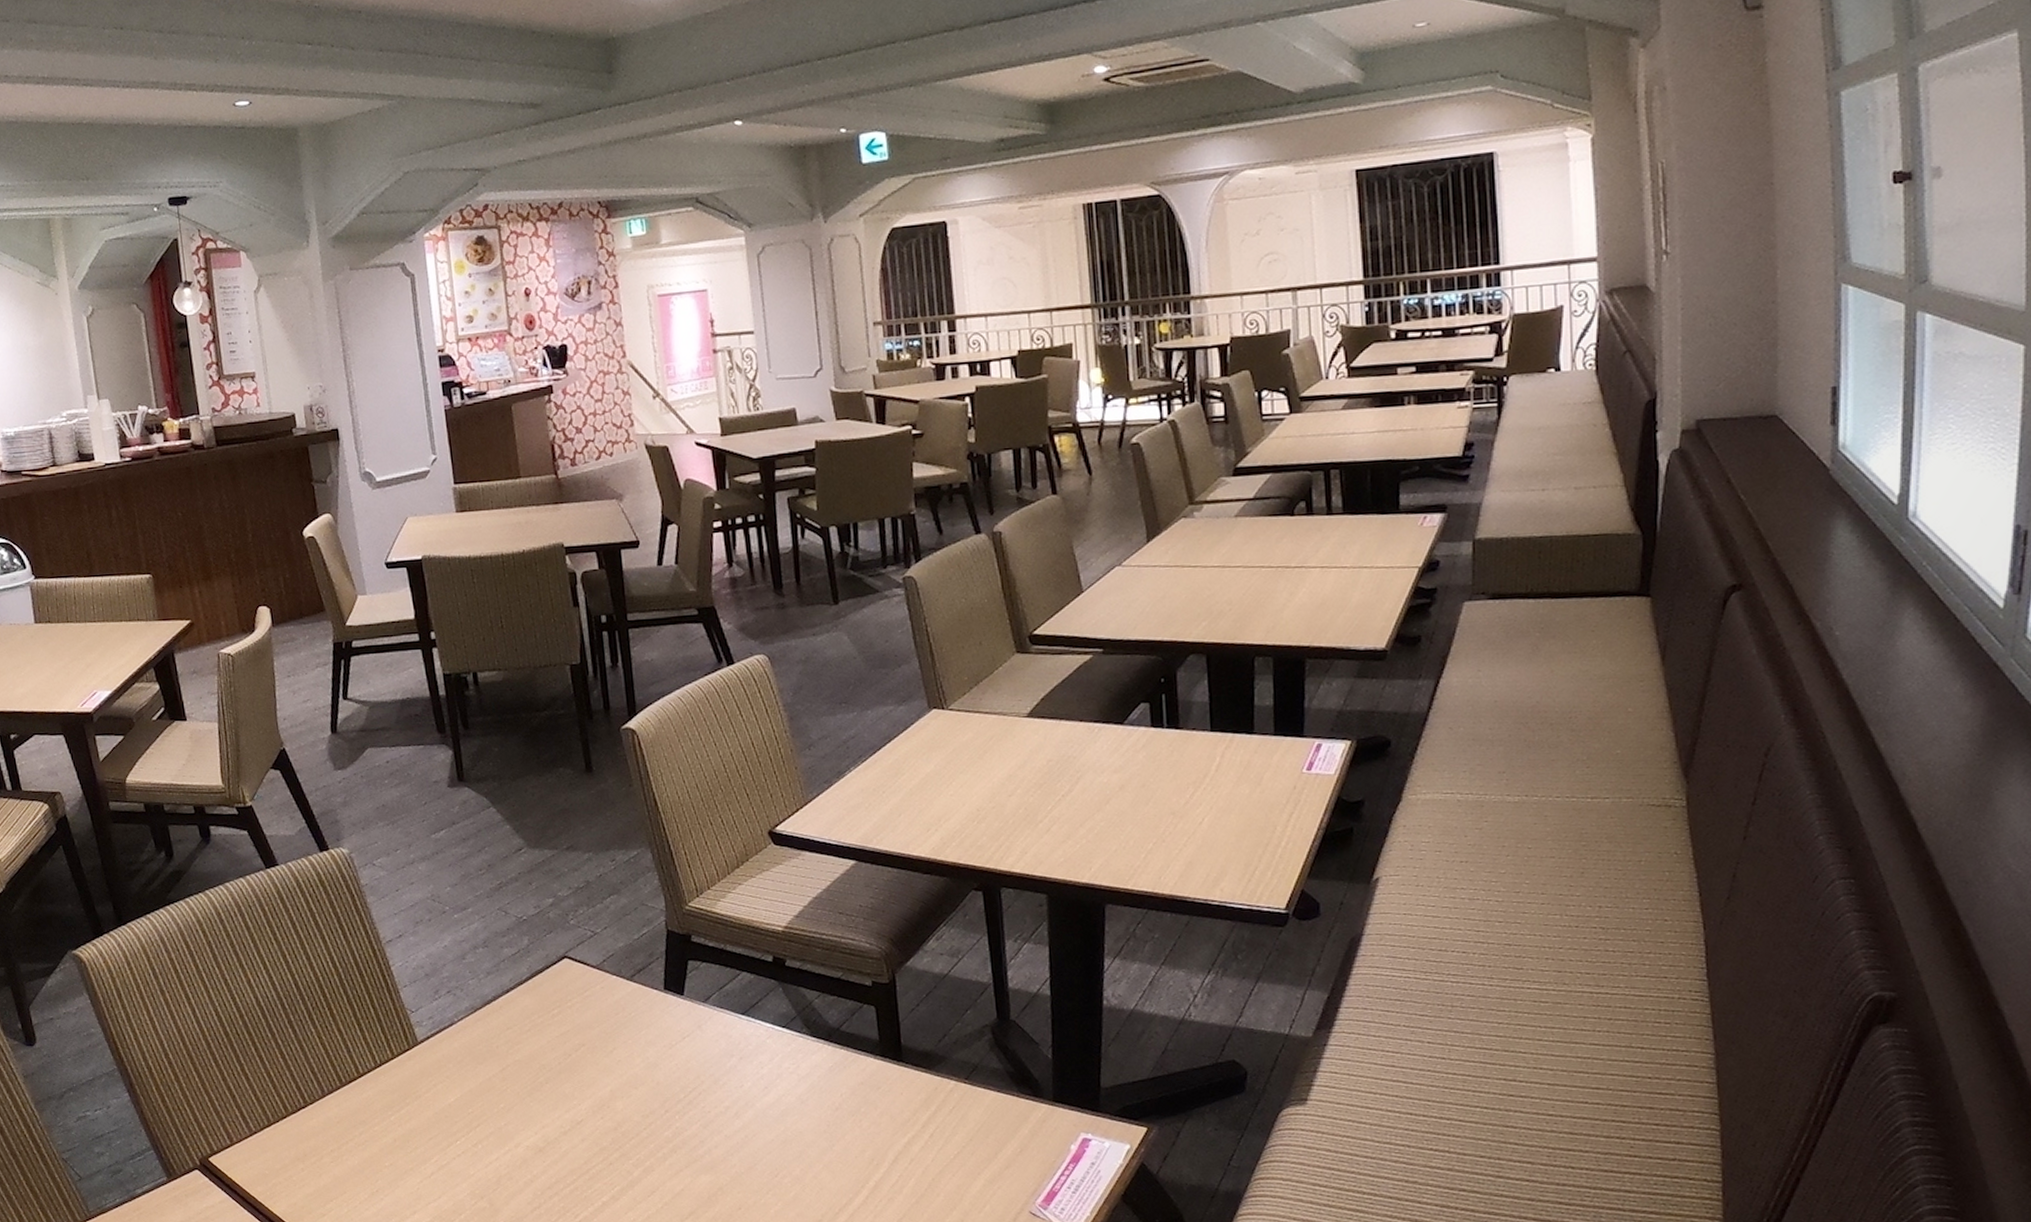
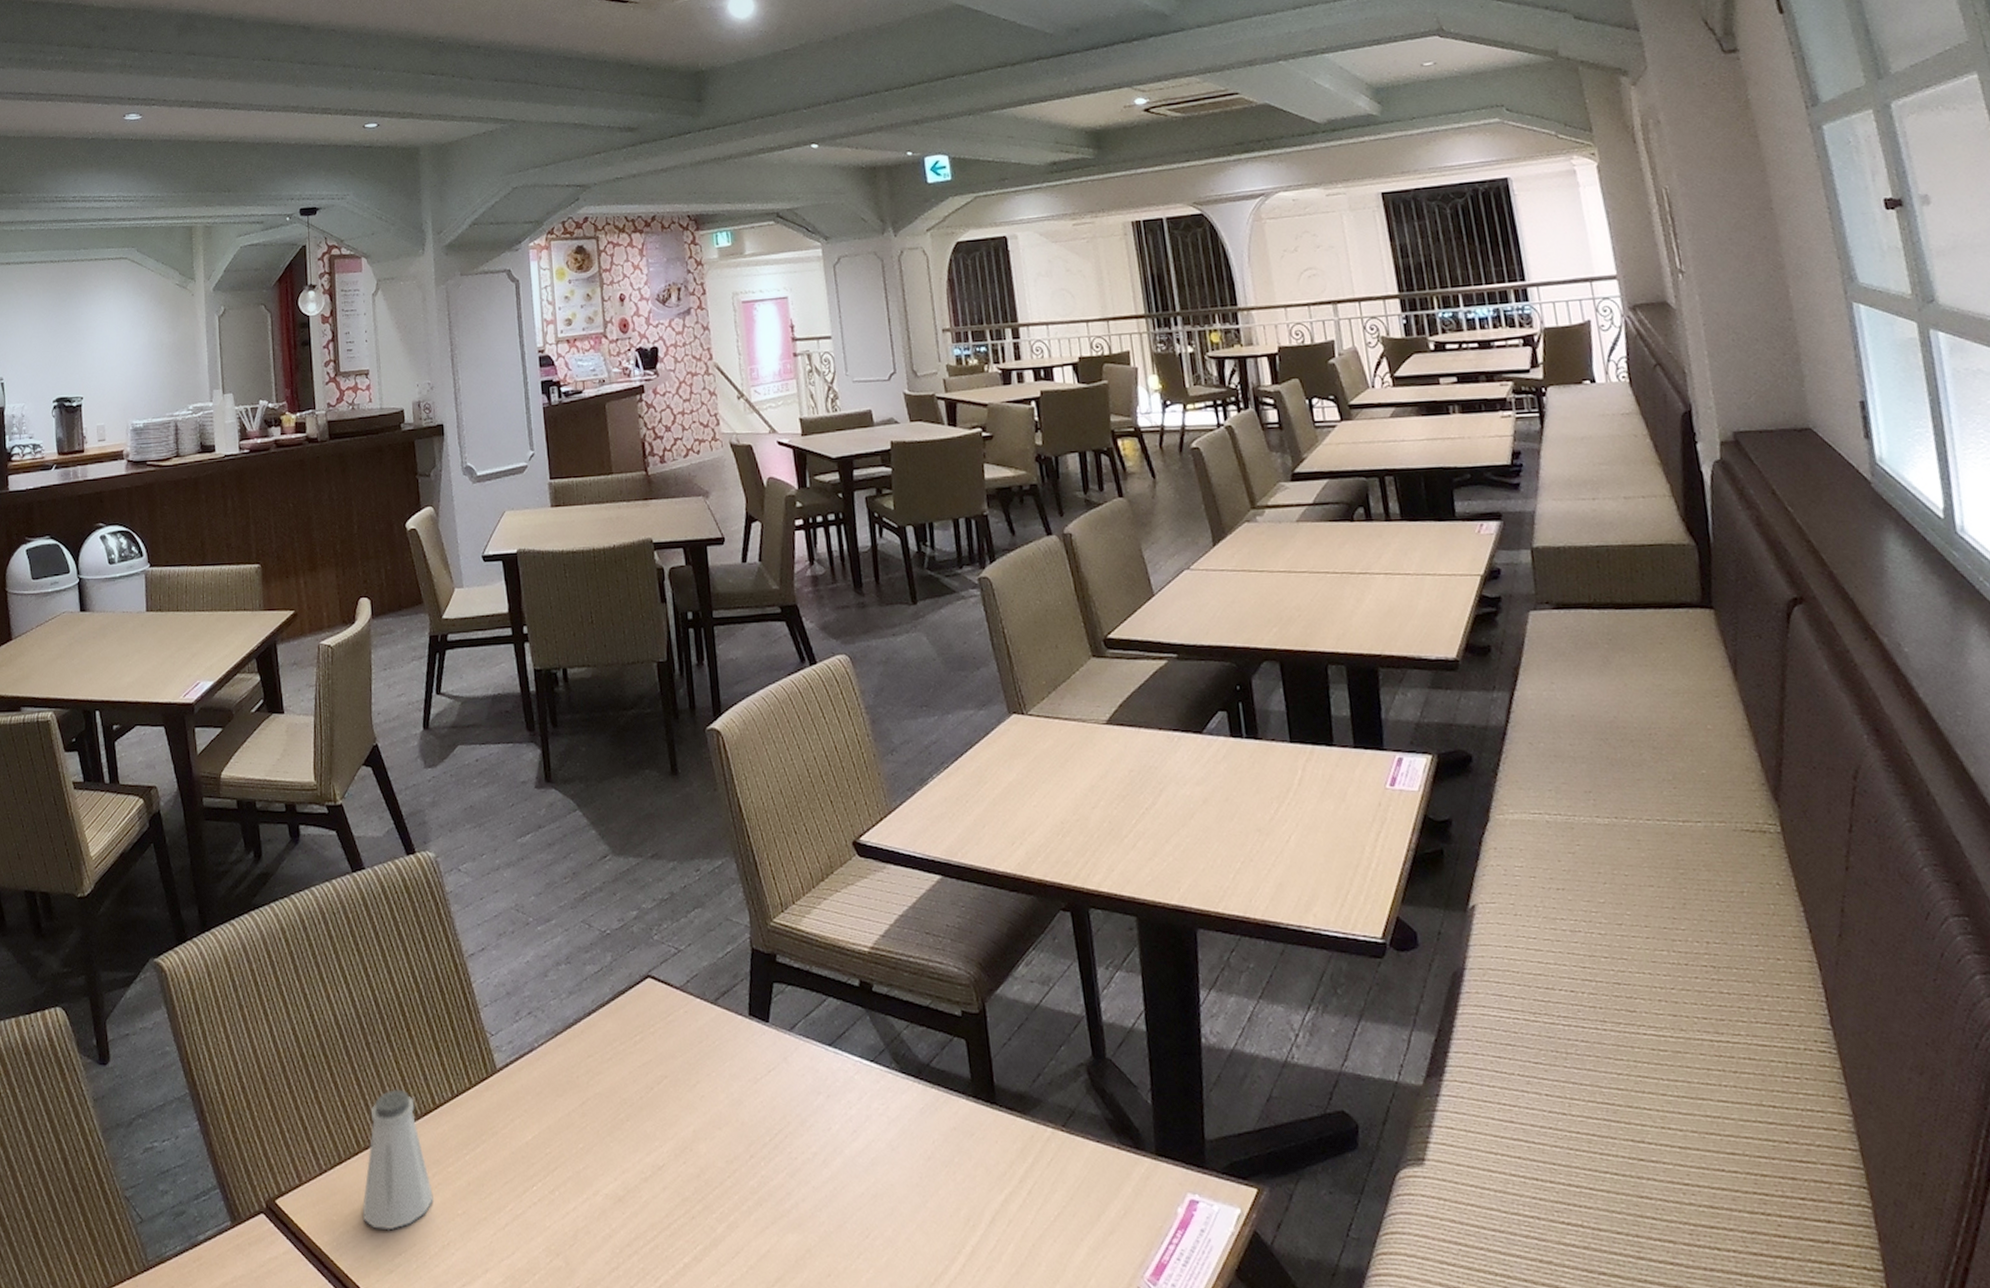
saltshaker: none [293,1061,361,1181] -> present [362,1089,433,1231]

